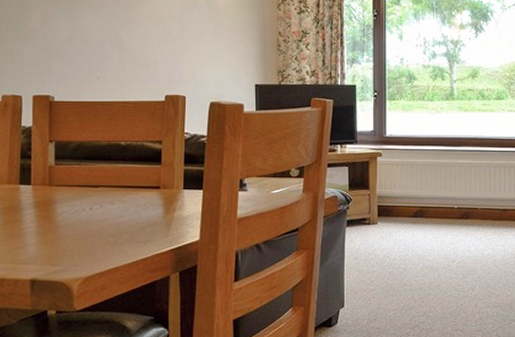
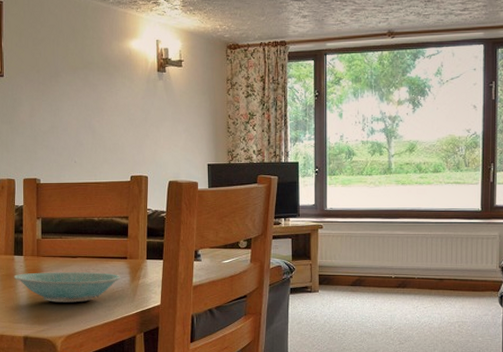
bowl: none [19,203,153,239] -> present [14,271,121,303]

